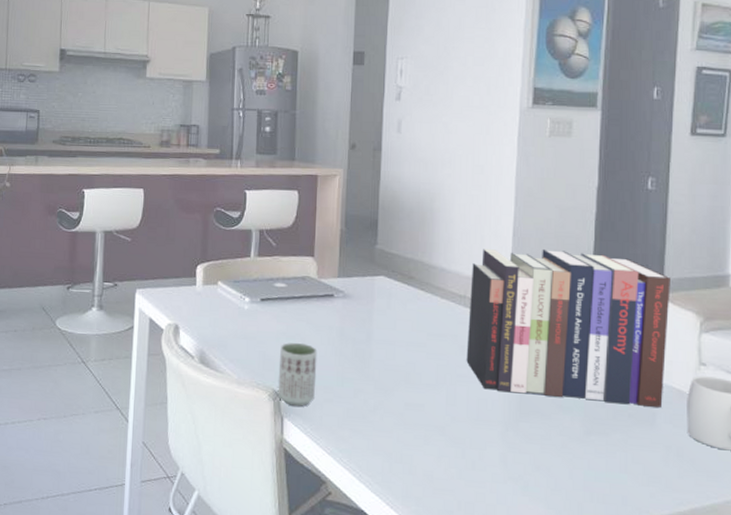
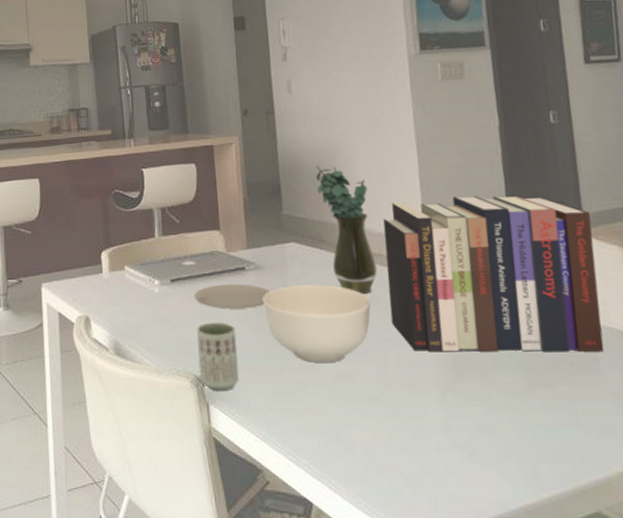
plate: none [282,308,355,334] -> present [194,284,270,309]
bowl: none [347,316,450,392] -> present [263,284,371,364]
vase: none [413,205,461,332] -> present [316,165,378,294]

